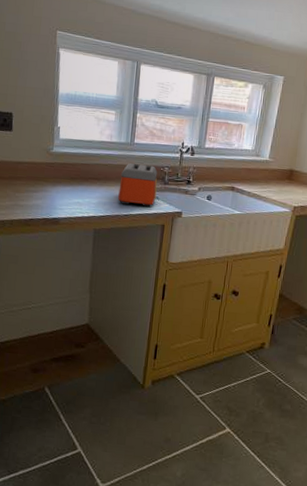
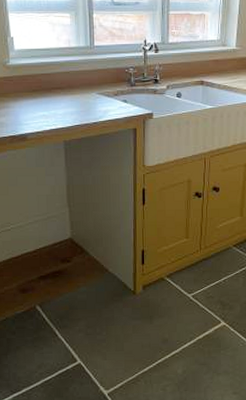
toaster: present [118,163,158,208] -> none [84,68,124,113]

